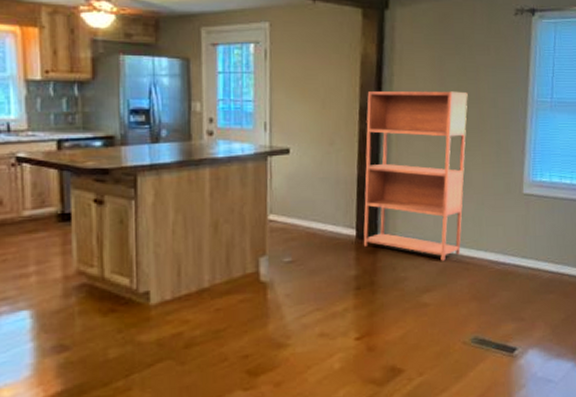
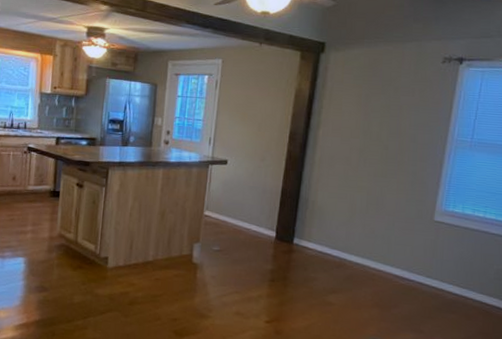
bookshelf: present [363,91,468,261] -> none [281,120,389,269]

